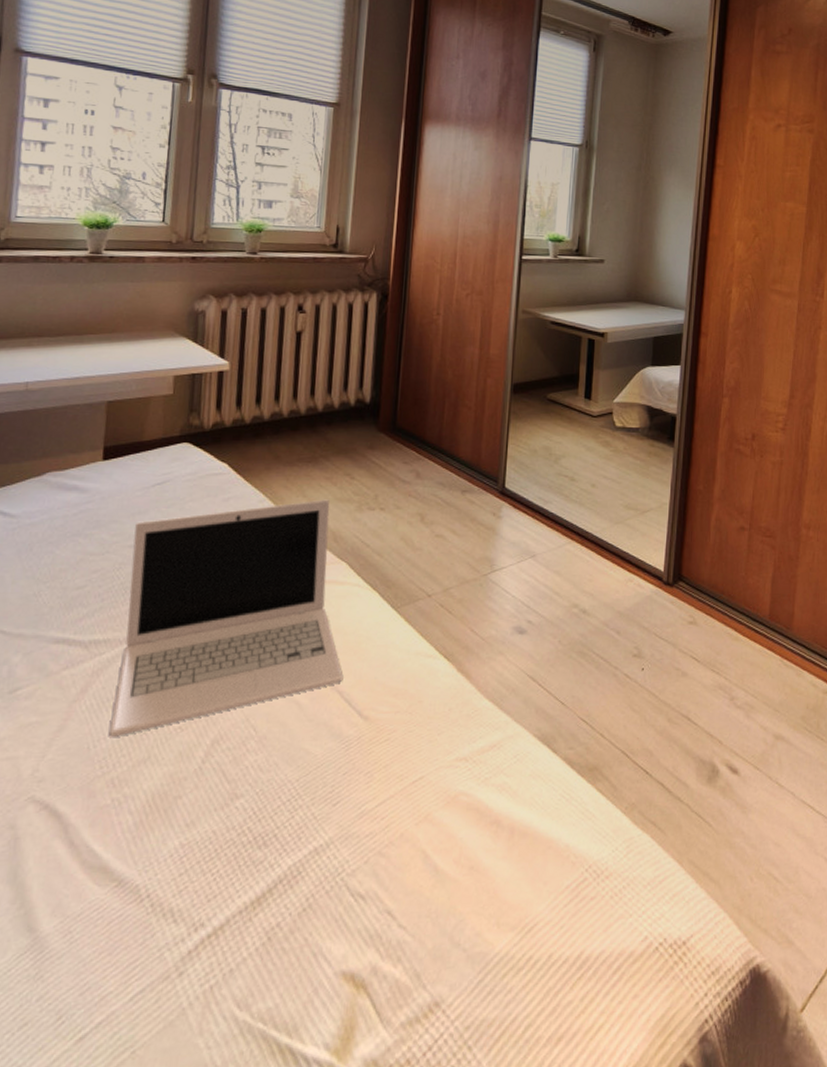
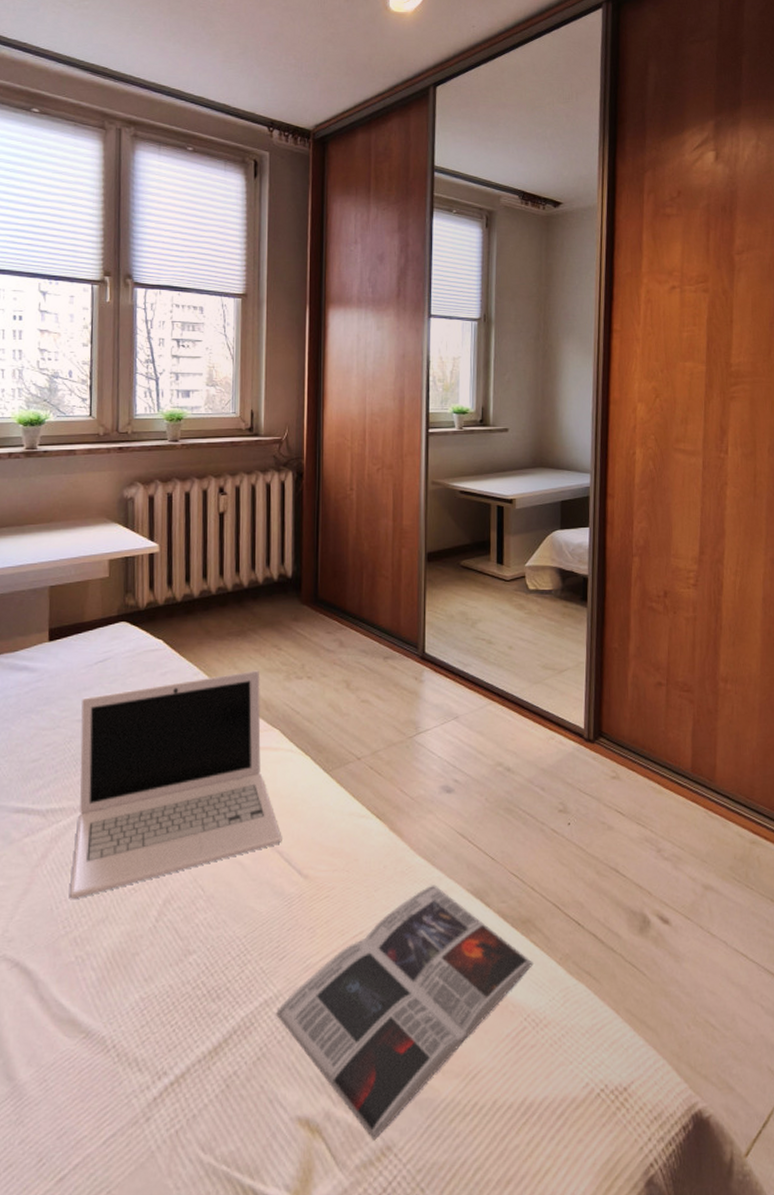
magazine: none [324,729,598,997] -> present [275,885,534,1141]

